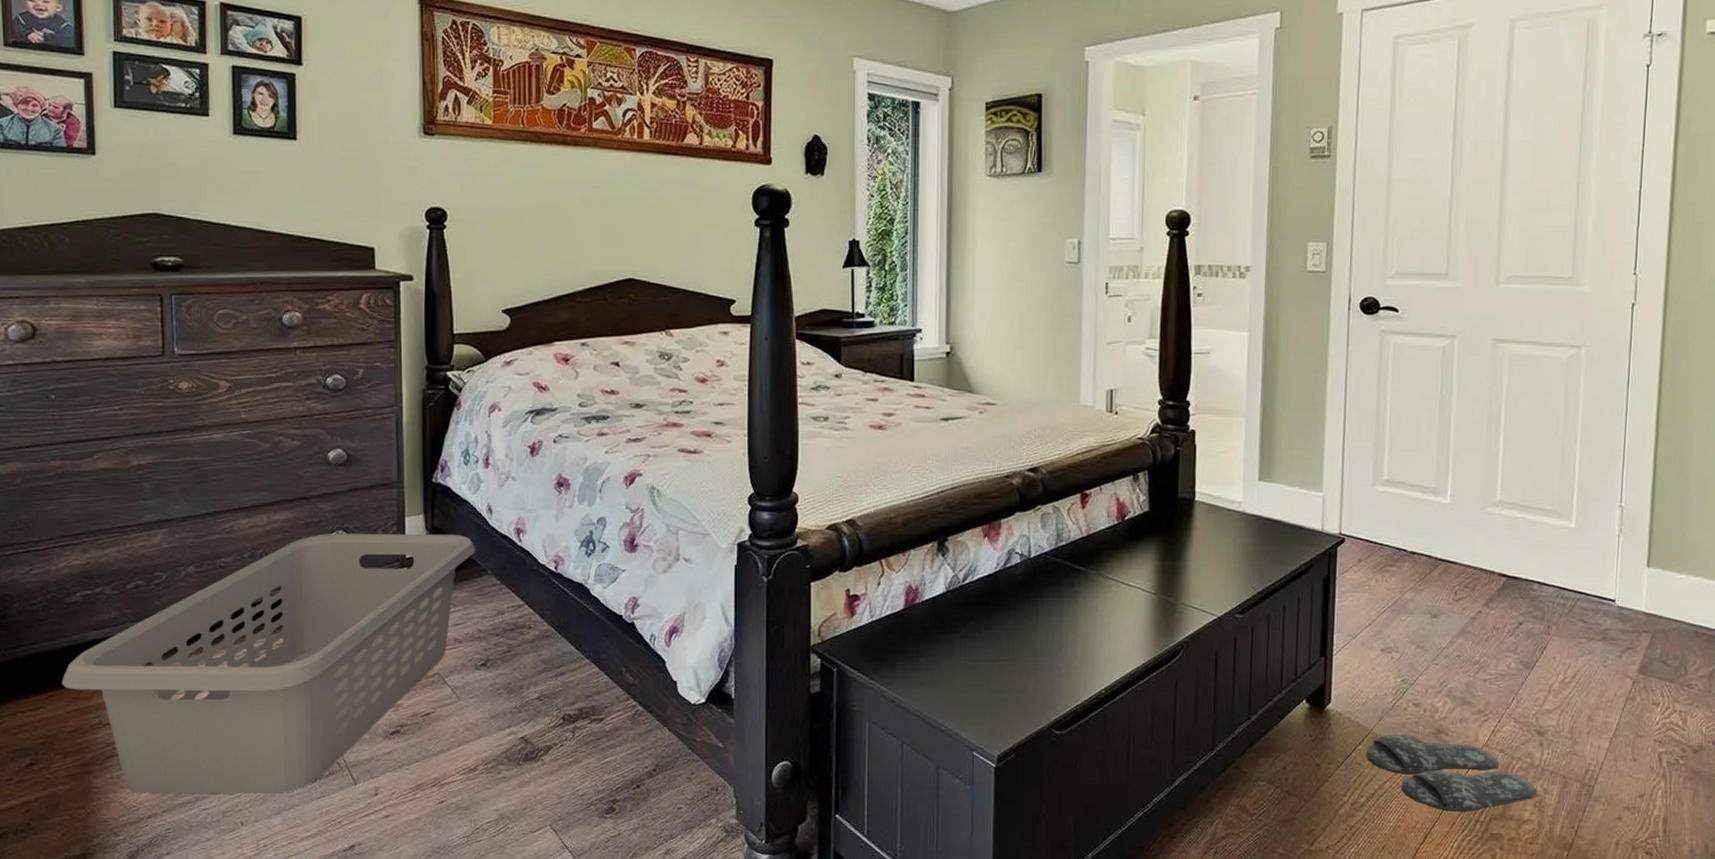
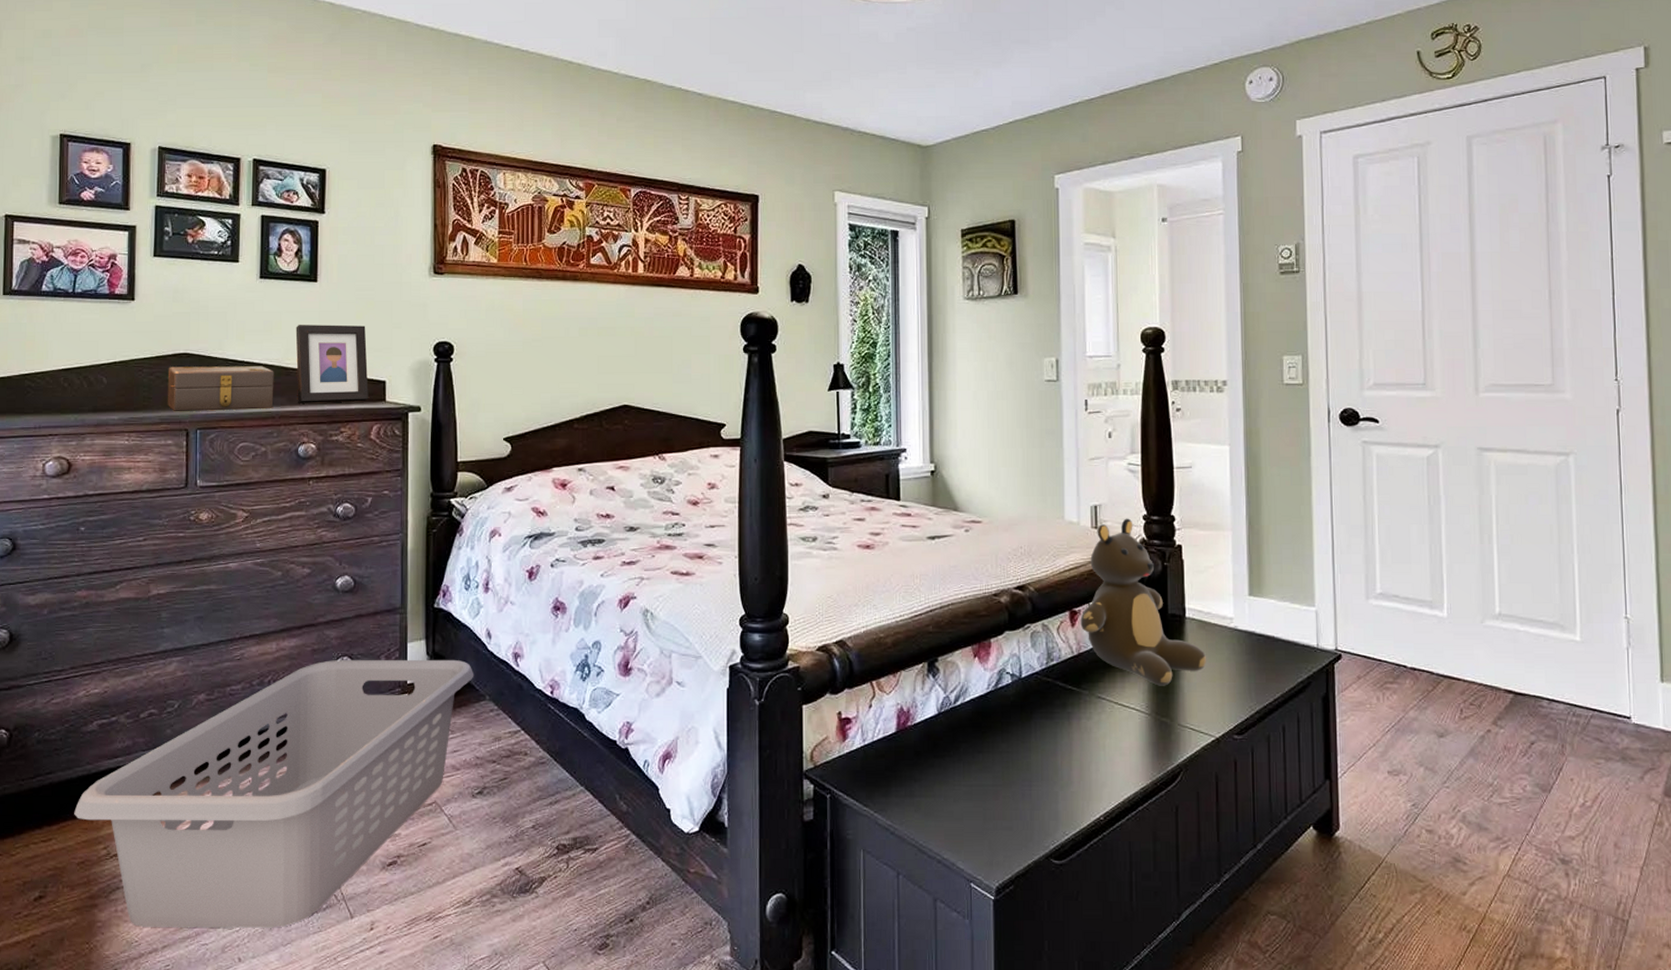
jewelry box: none [137,227,254,276] -> present [167,366,274,411]
picture frame: none [275,186,356,270] -> present [295,324,369,403]
teddy bear: none [1091,403,1214,567] -> present [1080,518,1207,686]
slippers: present [1366,734,1537,812] -> none [1381,863,1567,949]

